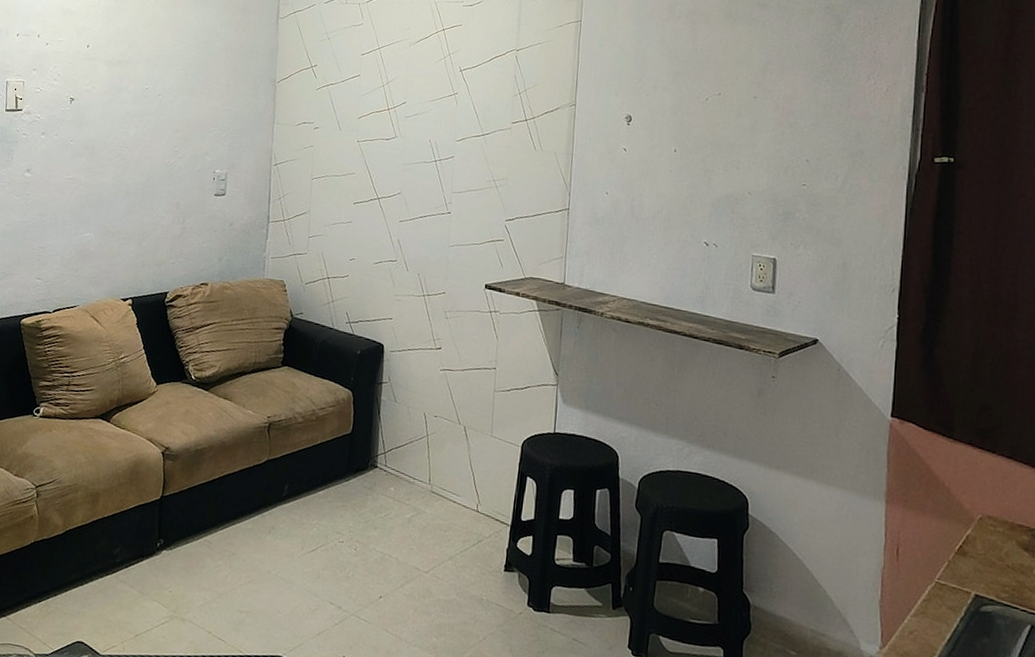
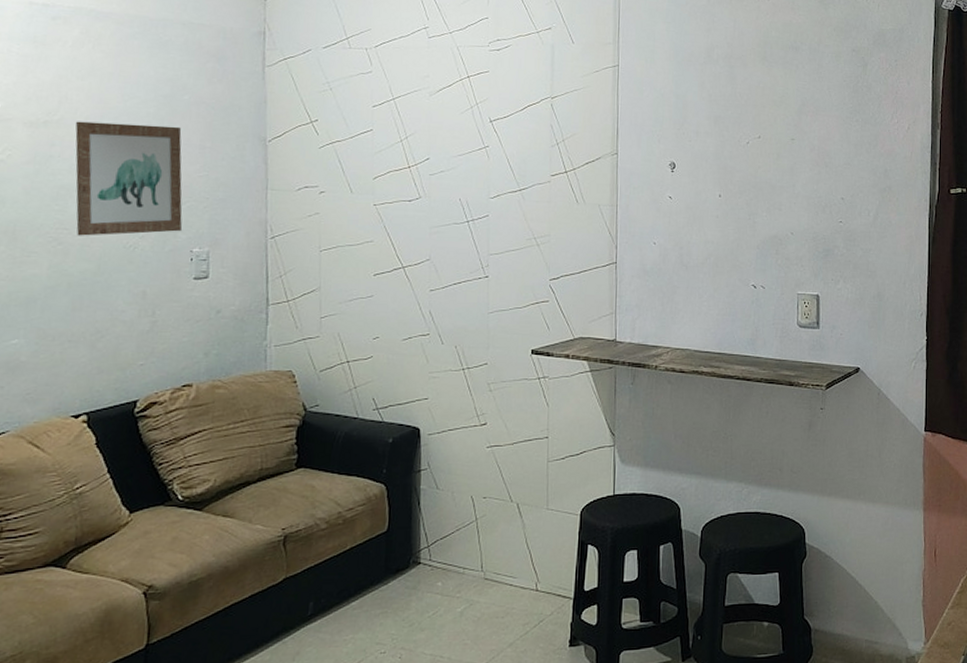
wall art: none [134,61,213,155] -> present [75,121,183,236]

